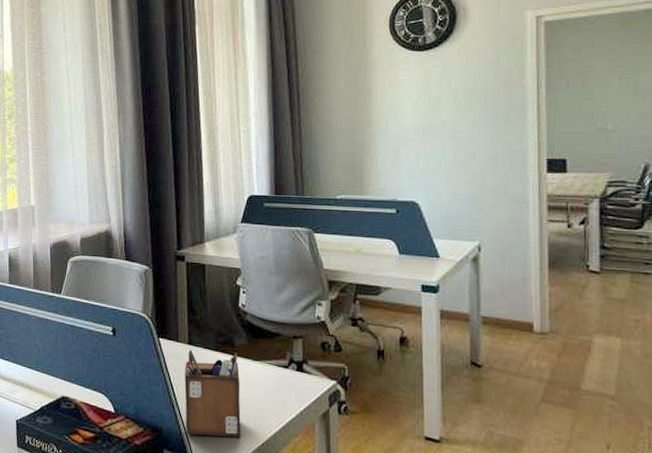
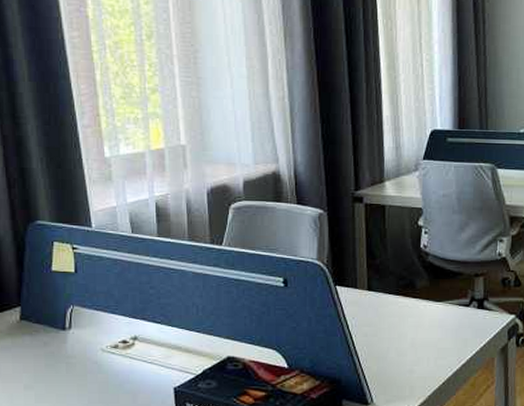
desk organizer: present [184,349,241,438] -> none [364,295,422,382]

